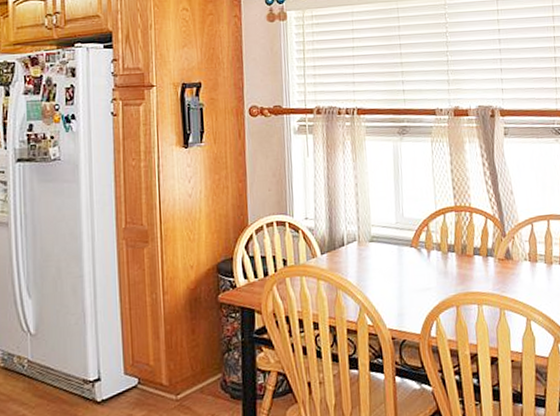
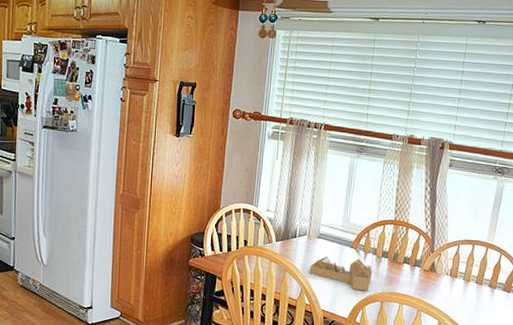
house frame: none [366,259,441,297] -> present [309,256,373,291]

